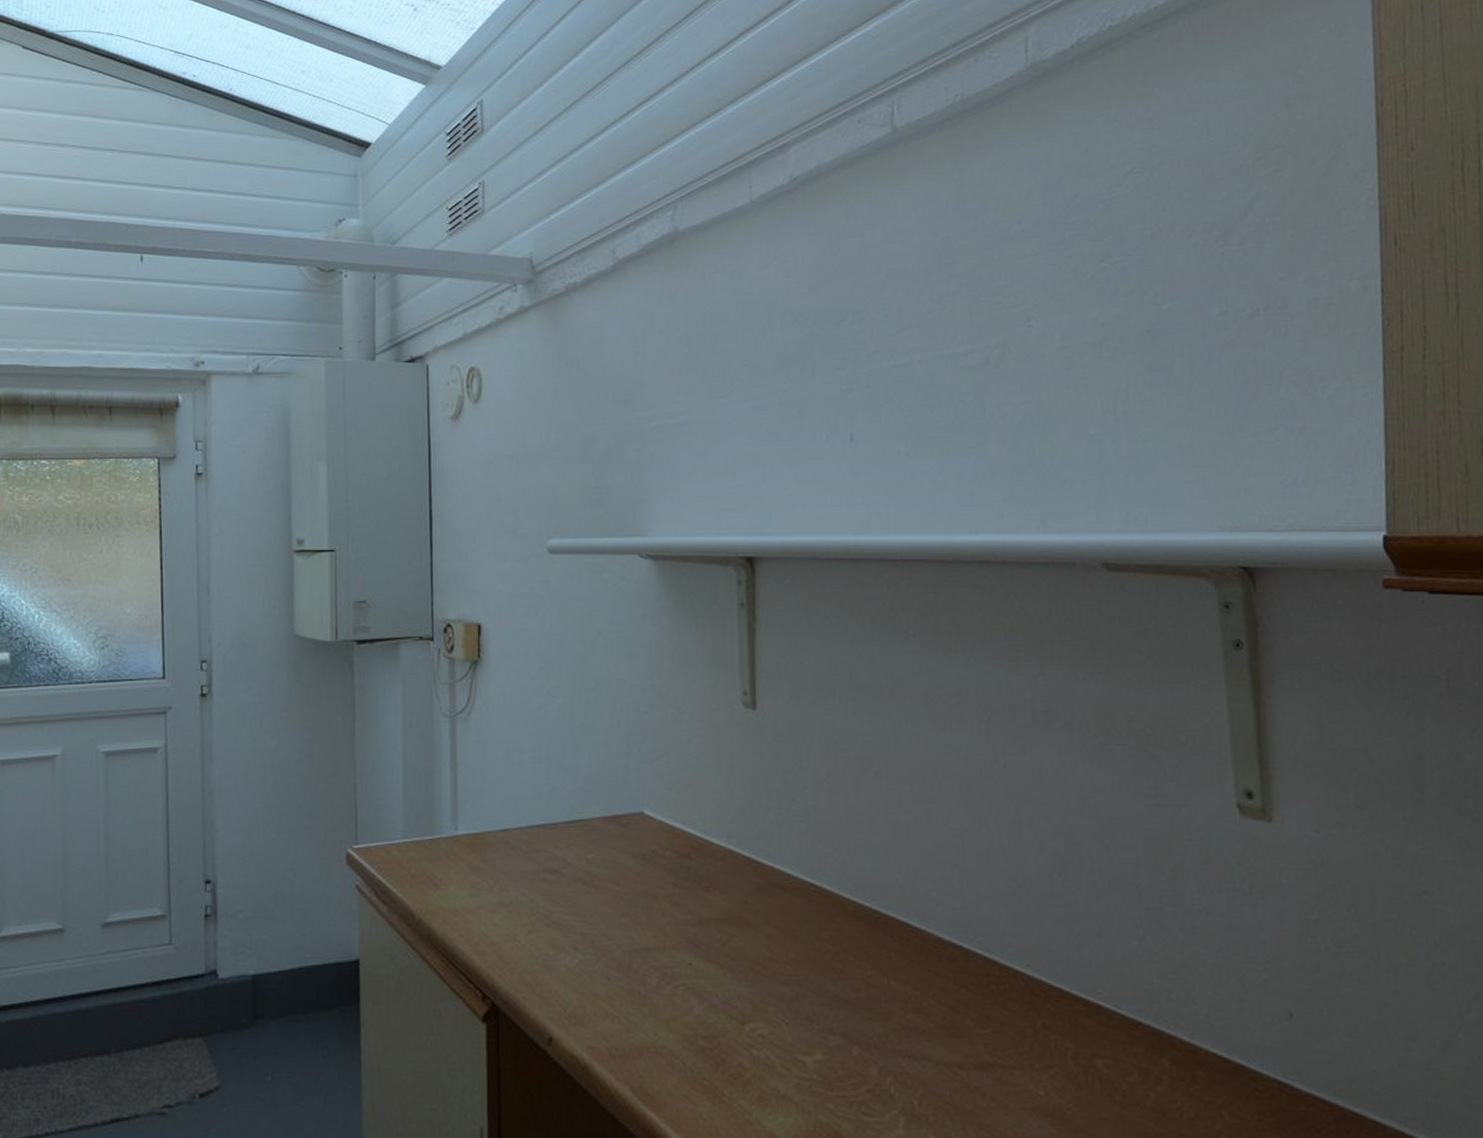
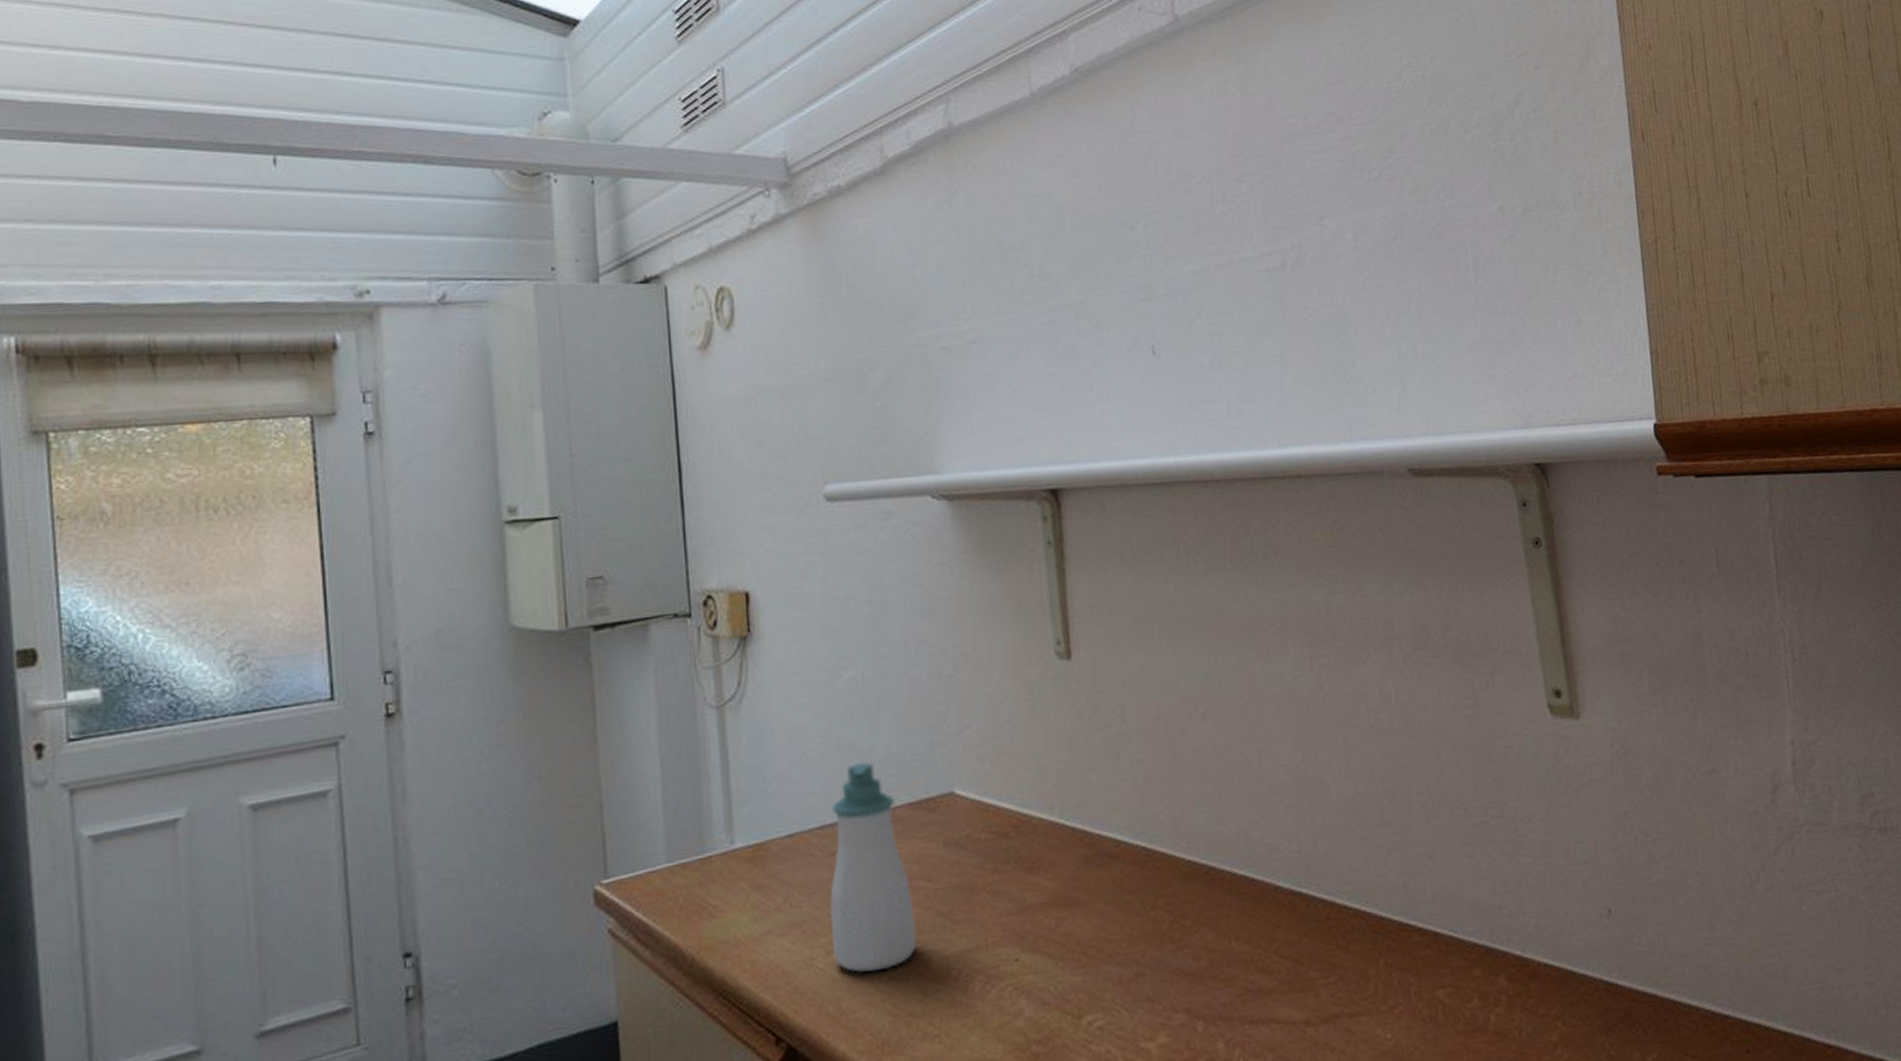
soap bottle: none [532,776,605,953] -> present [829,762,918,973]

